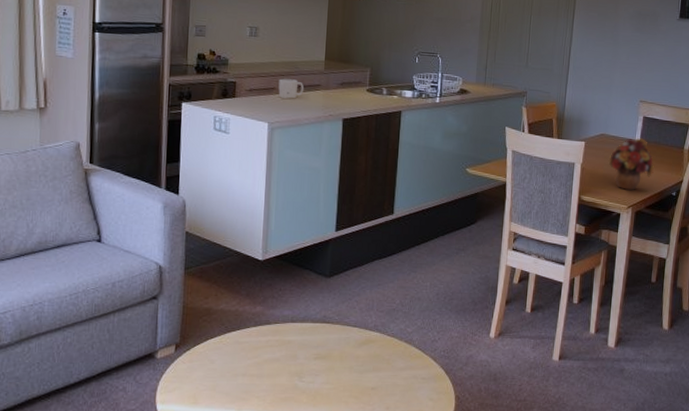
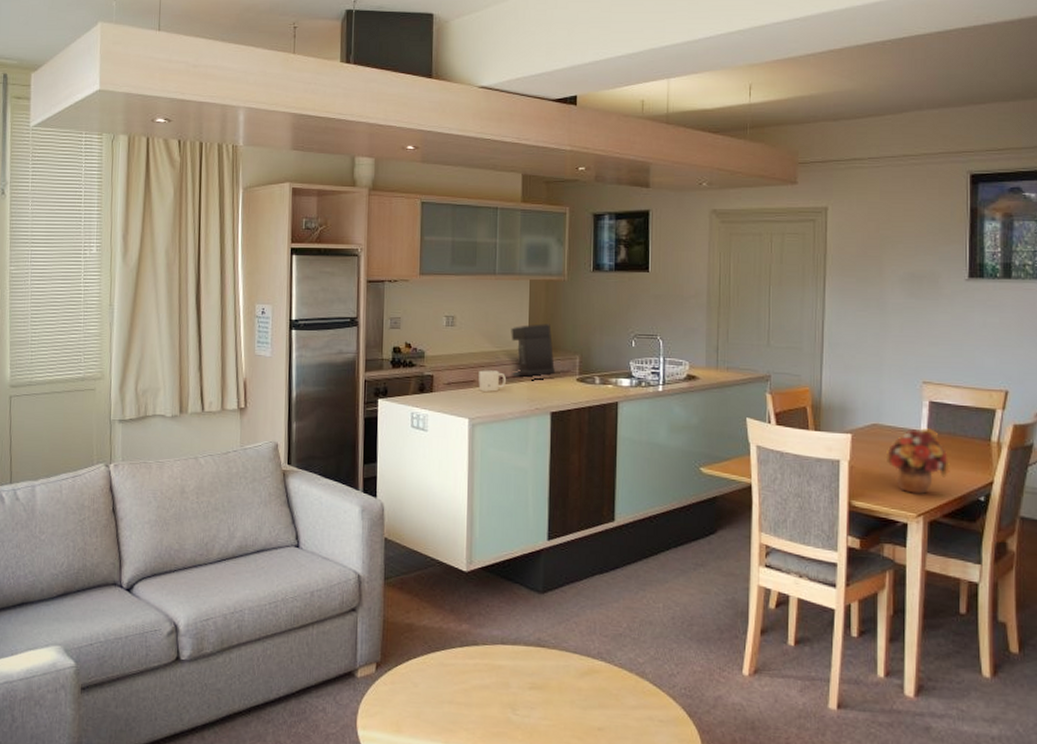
coffee maker: none [309,38,349,87] -> present [511,324,556,378]

